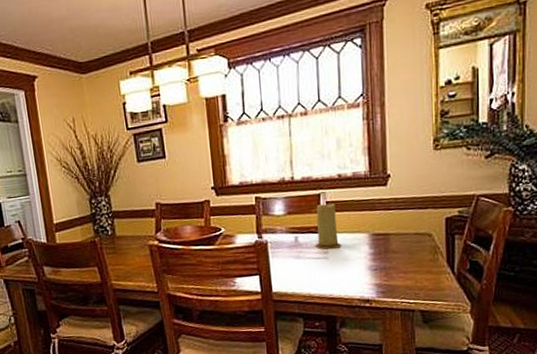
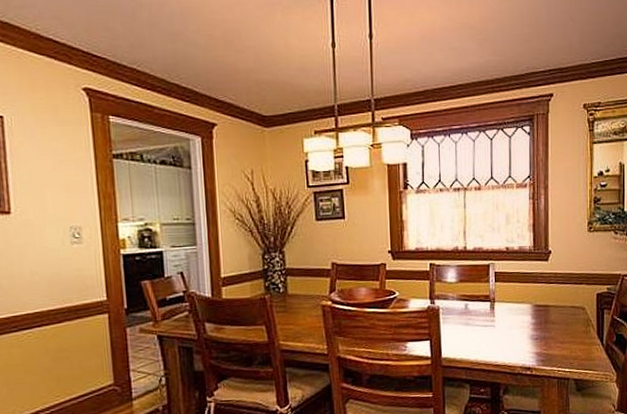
candle: present [315,203,341,249] -> none [483,274,507,318]

